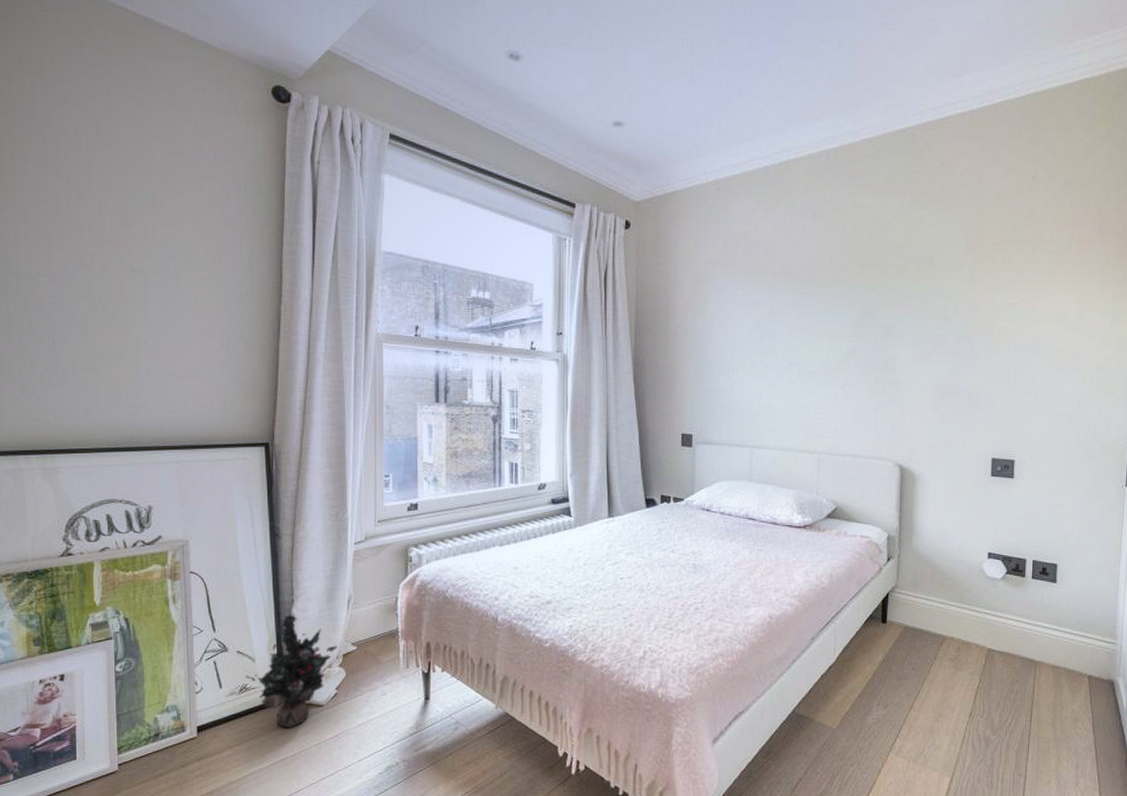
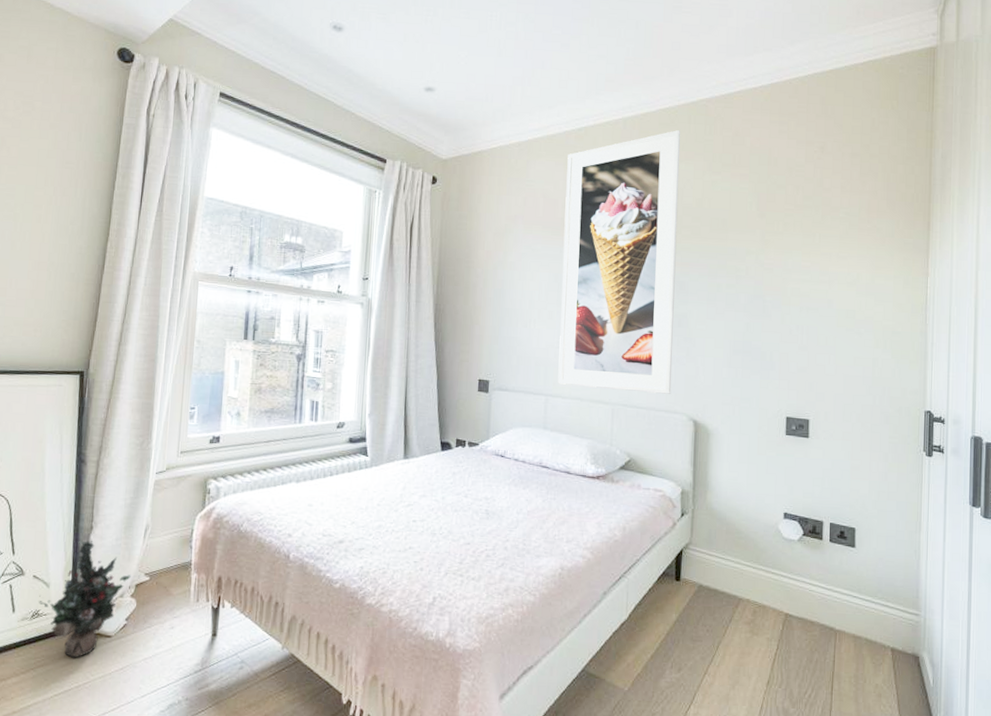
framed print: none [762,162,887,441] -> present [558,130,681,394]

